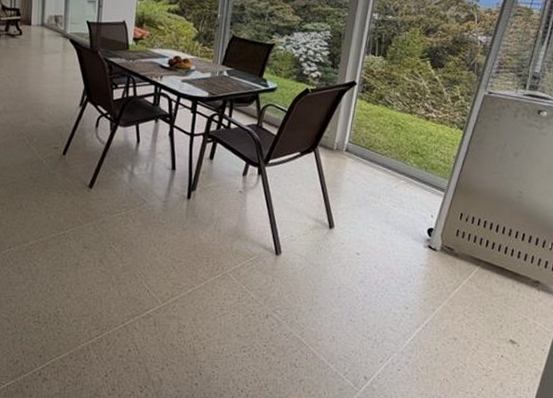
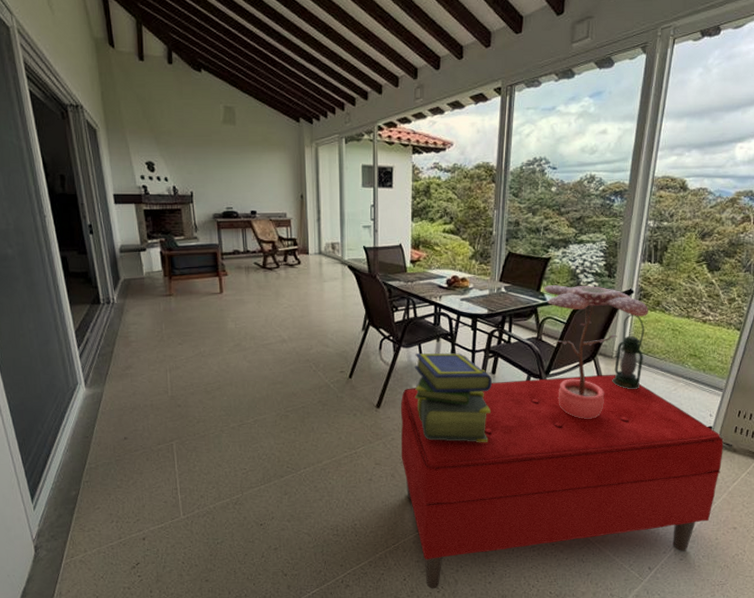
bench: none [110,166,445,388] -> present [400,374,724,589]
stack of books: none [129,133,210,231] -> present [414,353,493,442]
potted plant: none [266,72,371,213] -> present [544,285,648,419]
lantern: none [332,106,367,184] -> present [612,314,645,389]

